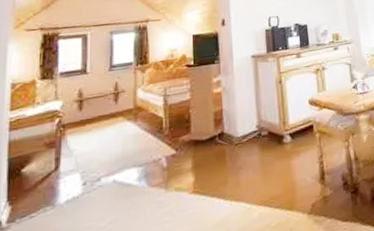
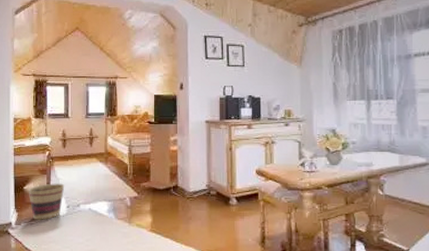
basket: none [27,155,81,211] -> present [28,183,65,220]

